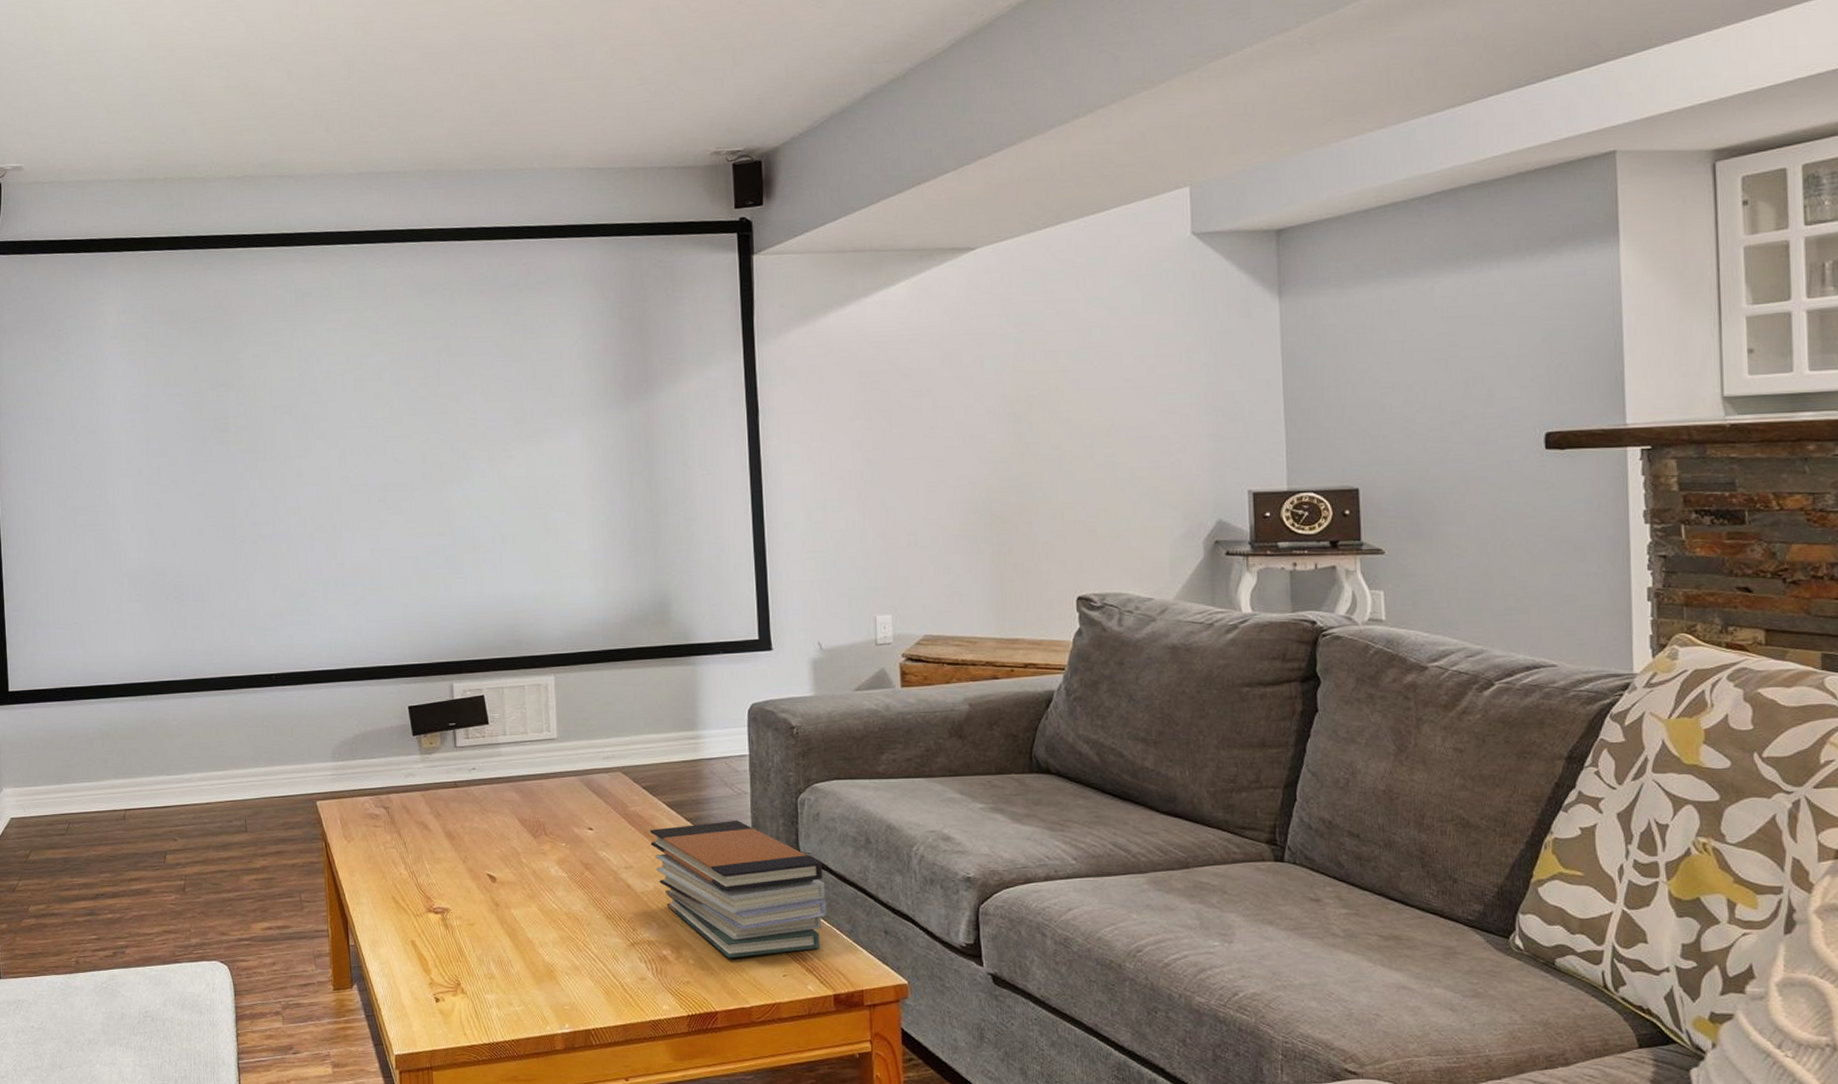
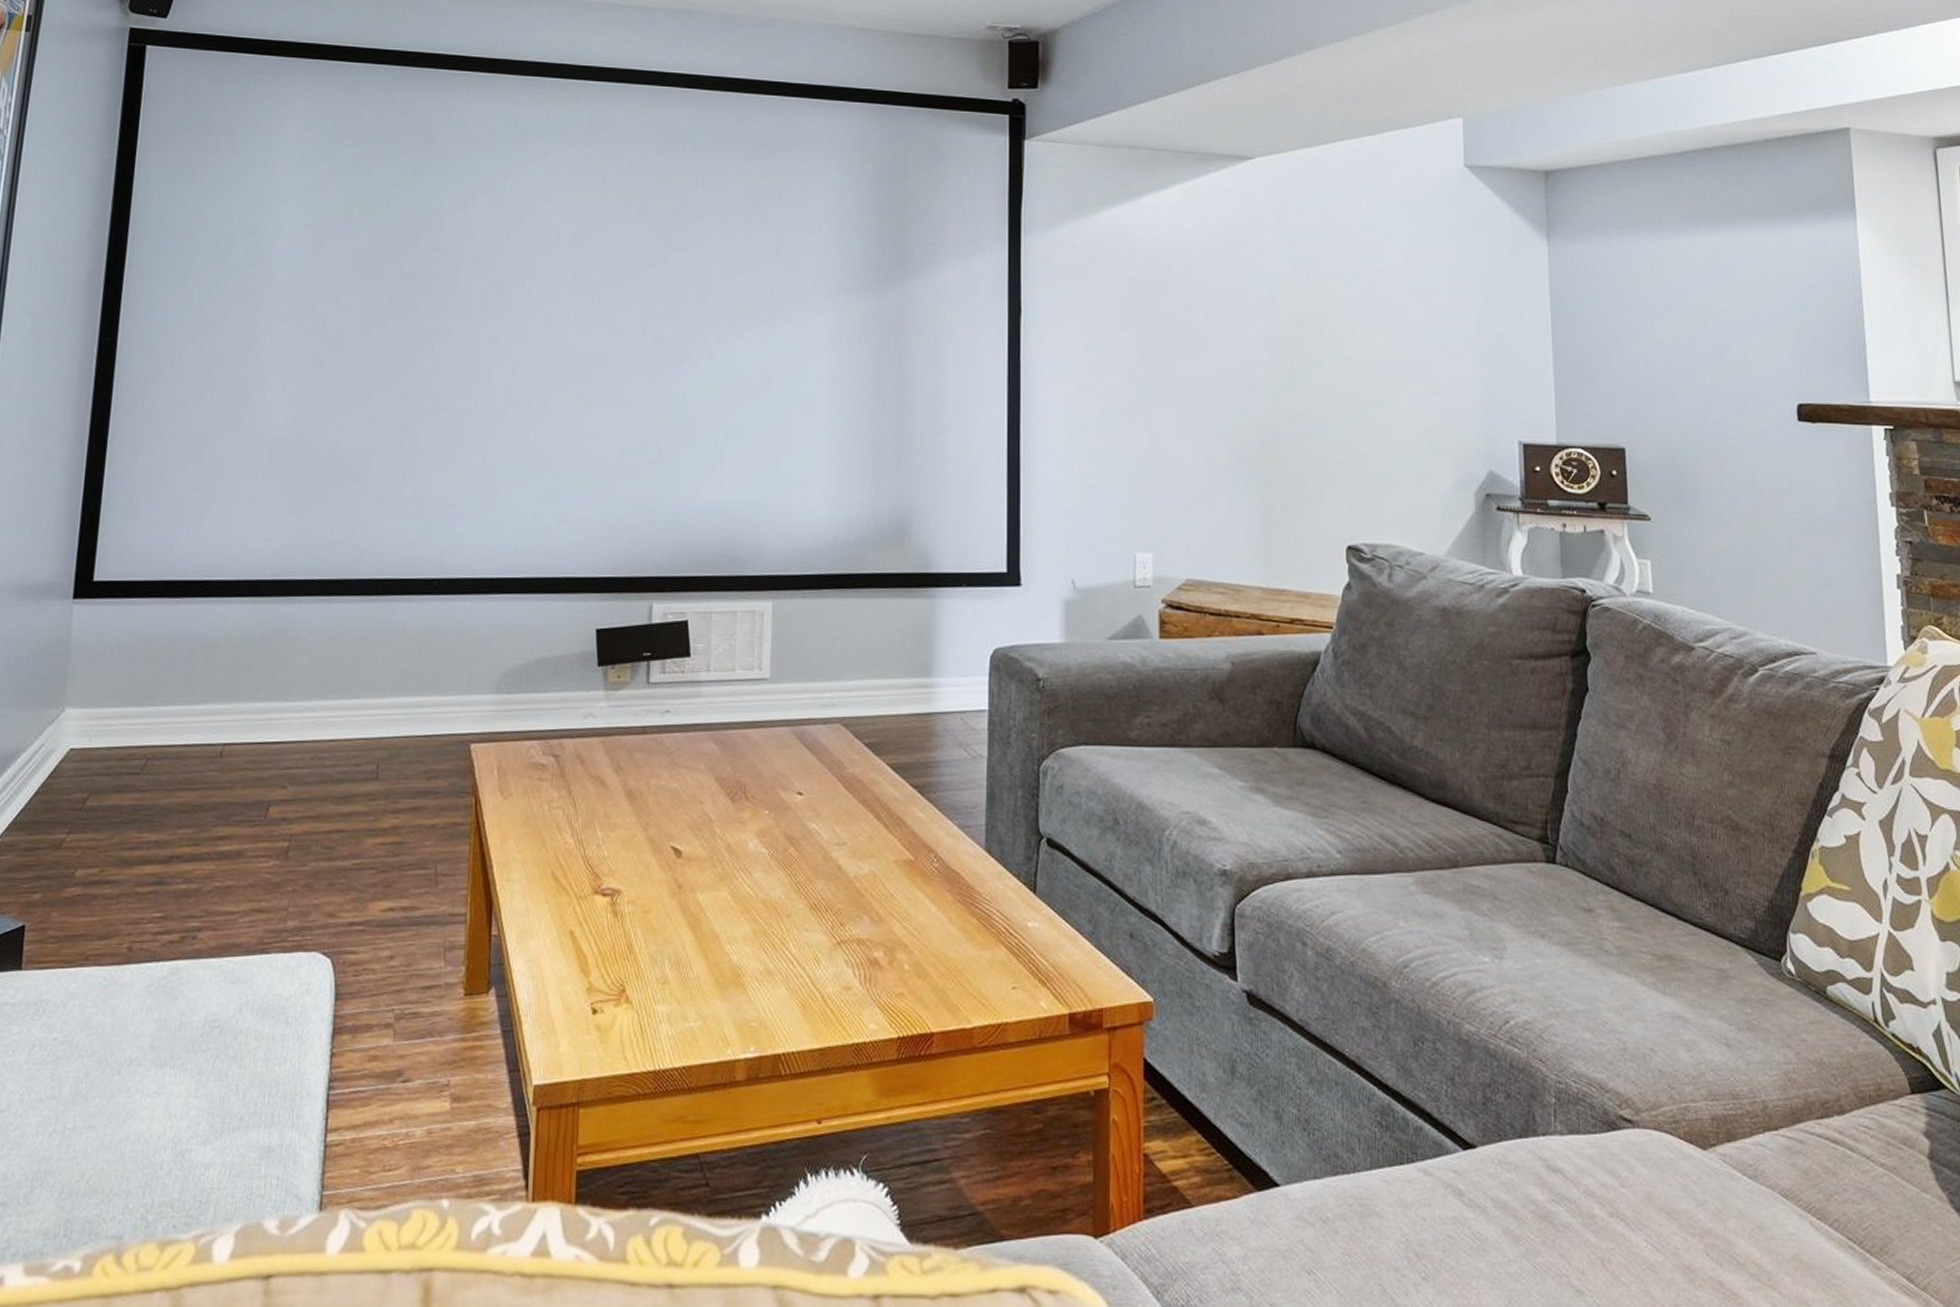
book stack: present [649,819,827,959] -> none [868,789,1066,965]

